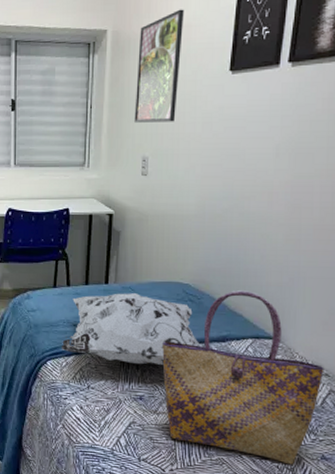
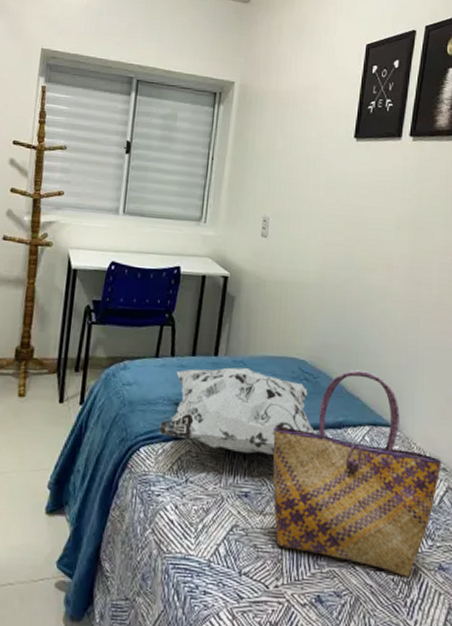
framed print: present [134,9,184,123] -> none [257,71,313,184]

